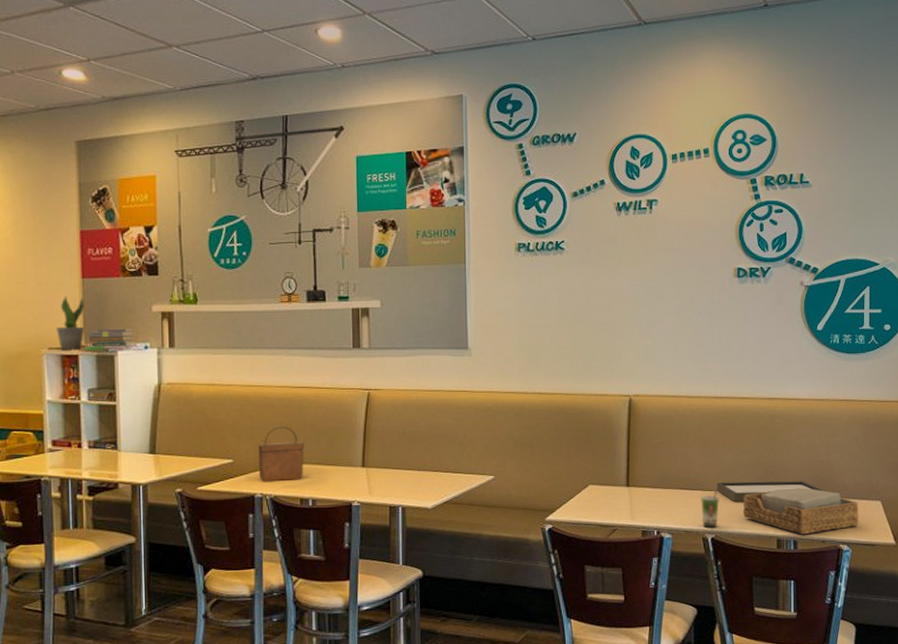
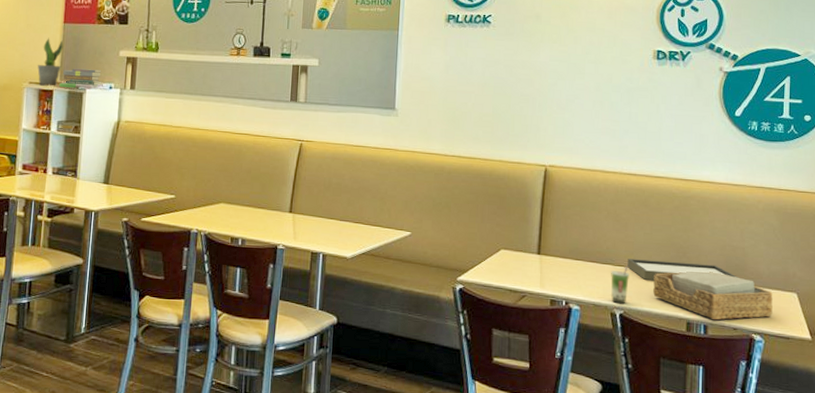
handbag: present [259,426,305,482] -> none [197,168,240,220]

